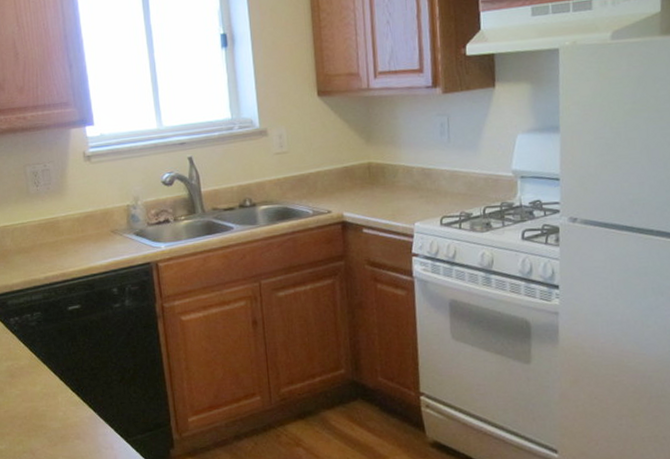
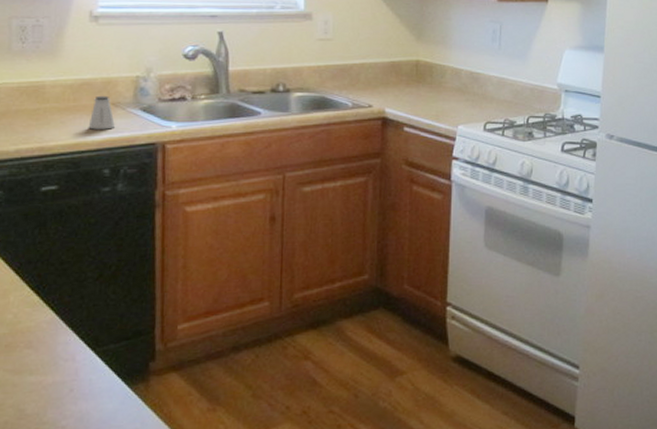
saltshaker: none [95,224,116,255] -> present [88,95,115,130]

